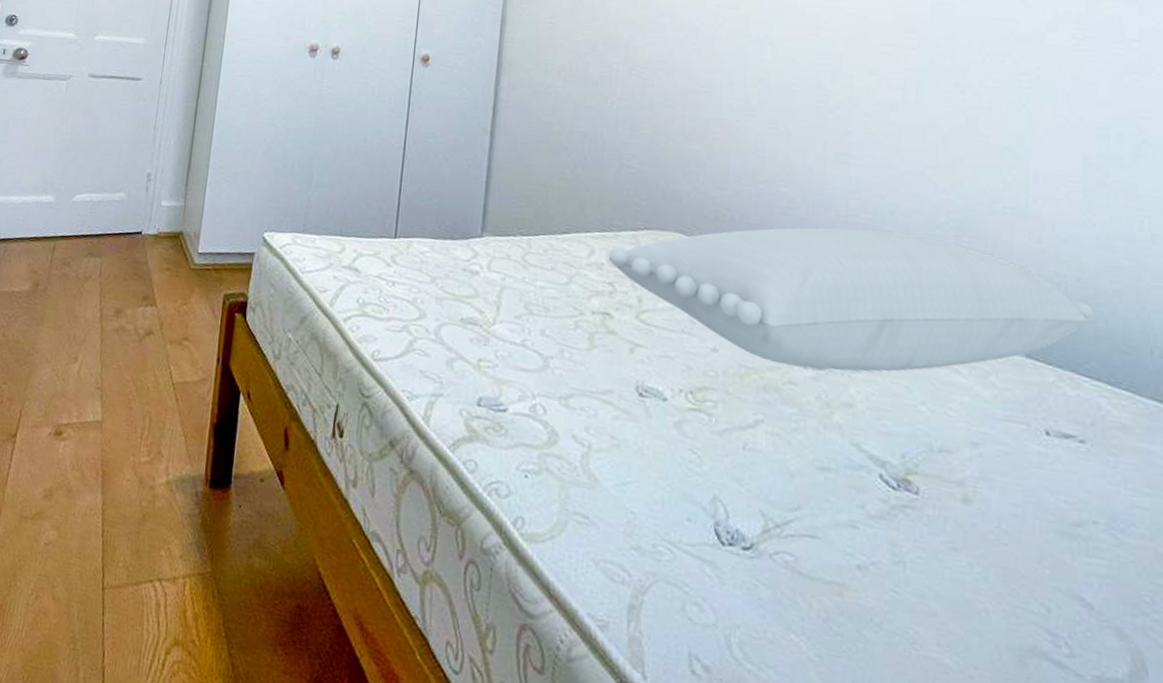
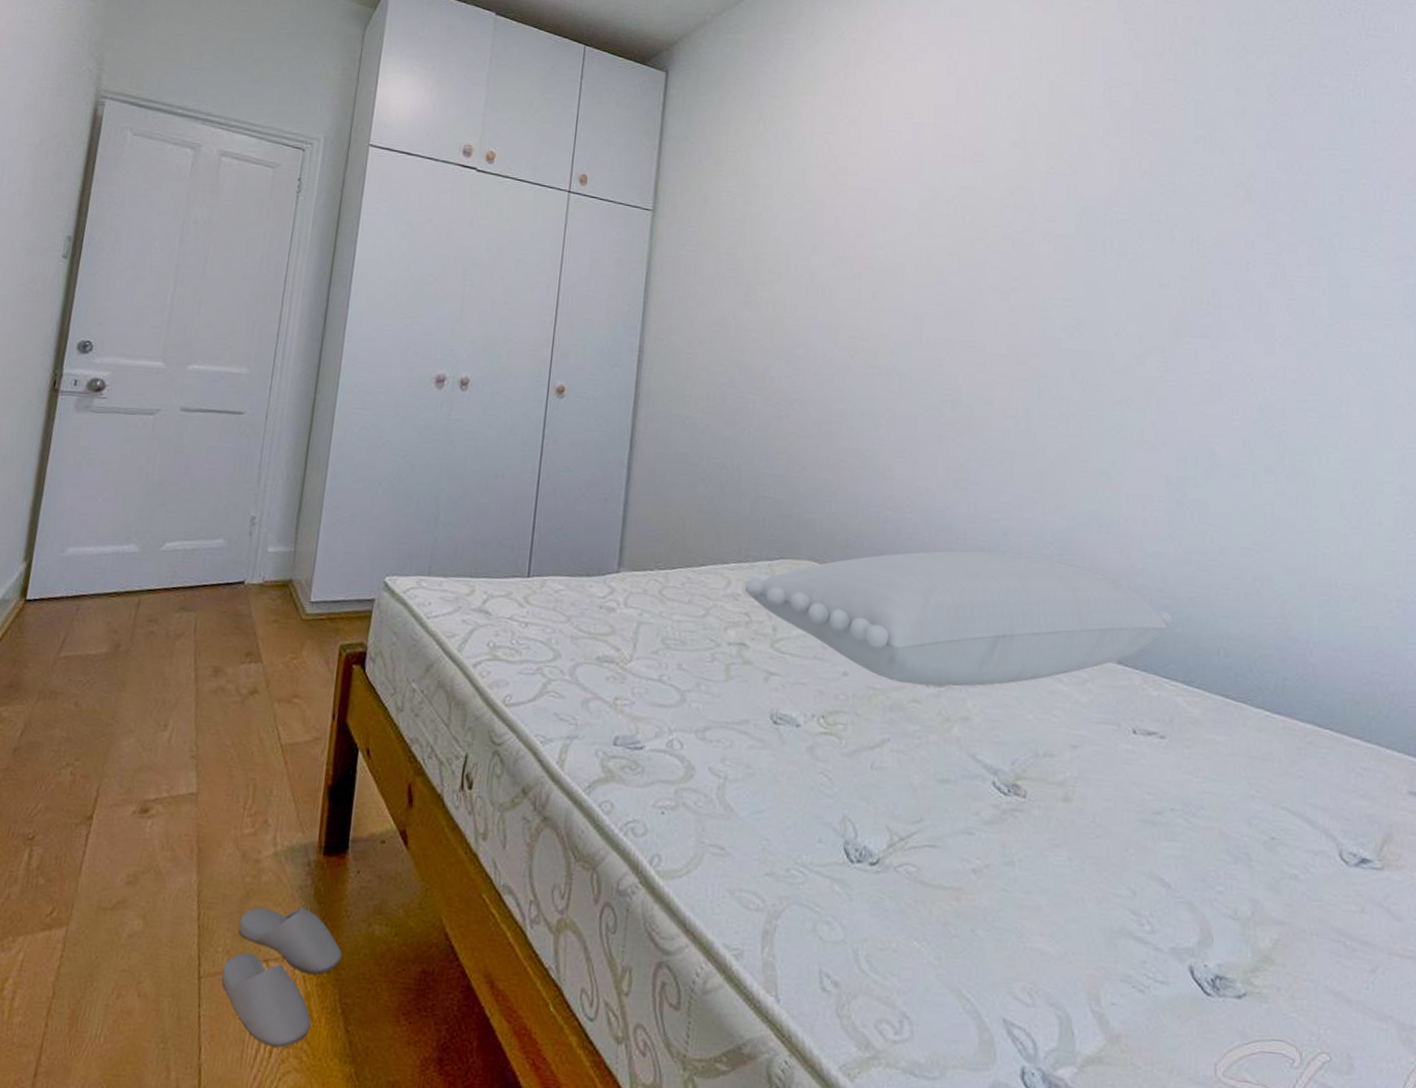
slippers: none [122,530,226,662] -> present [221,907,343,1048]

